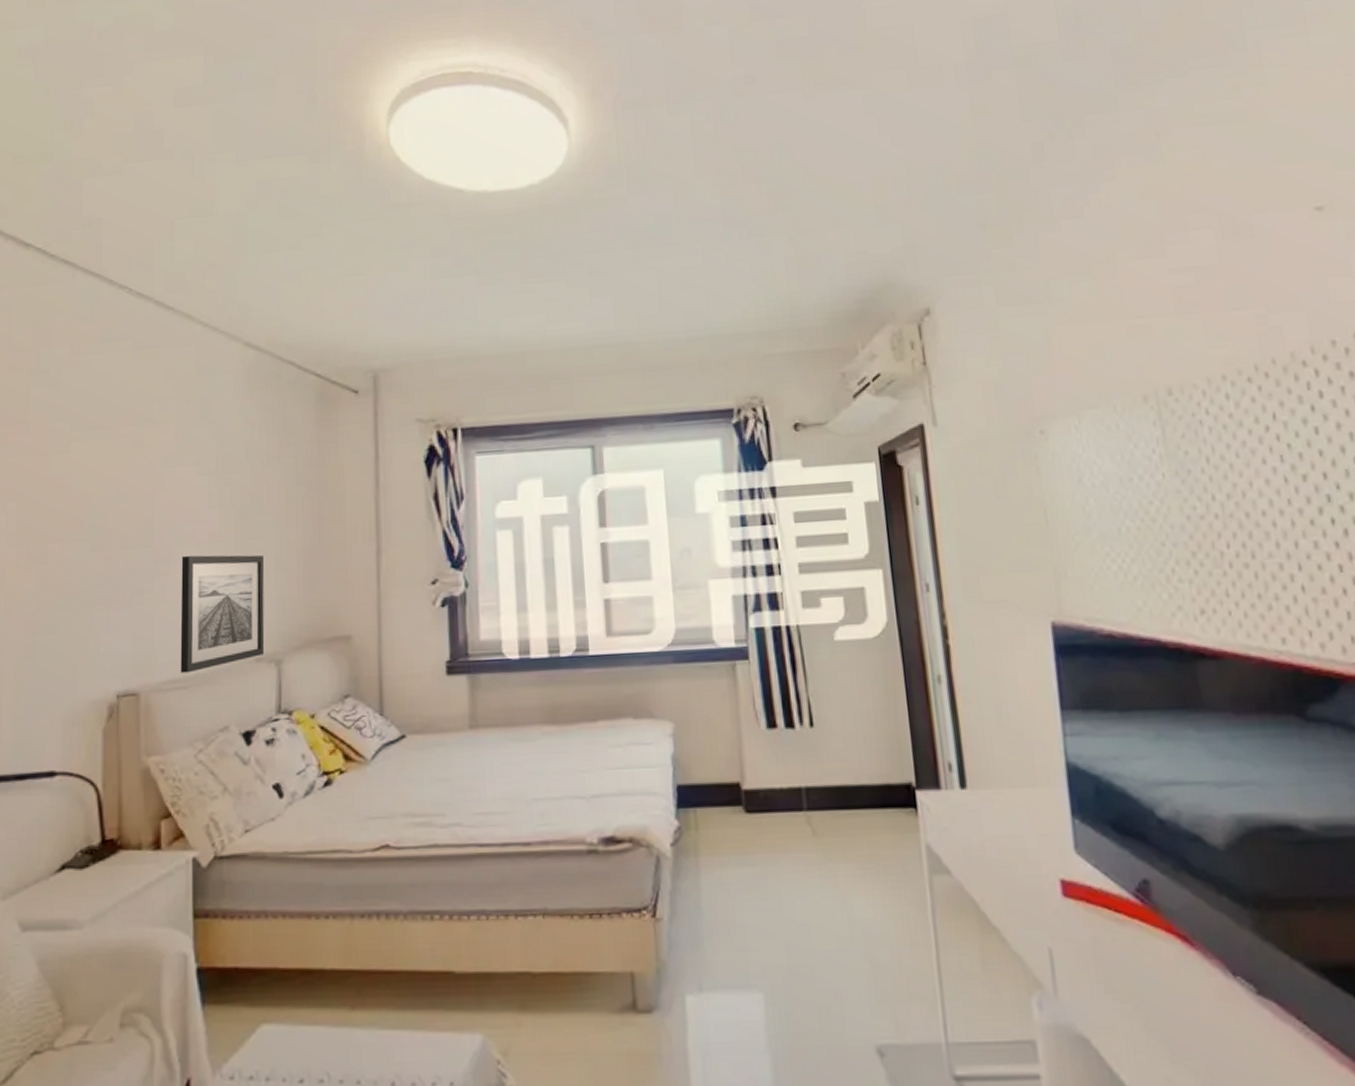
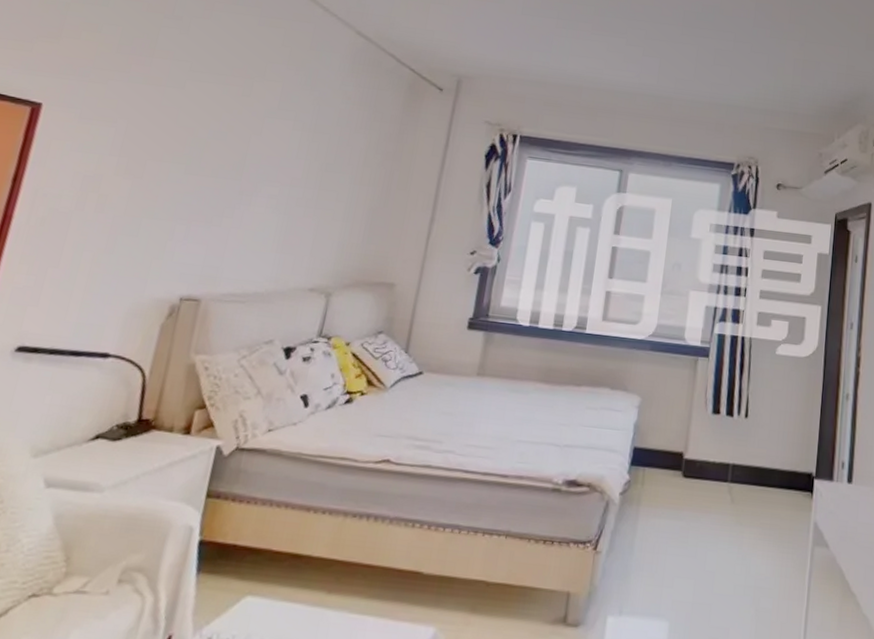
wall art: present [180,554,265,673] -> none [241,192,335,291]

